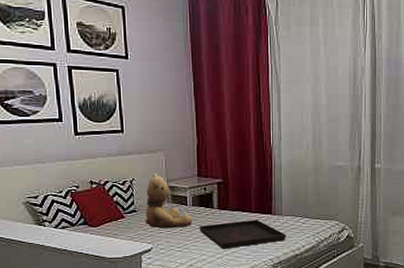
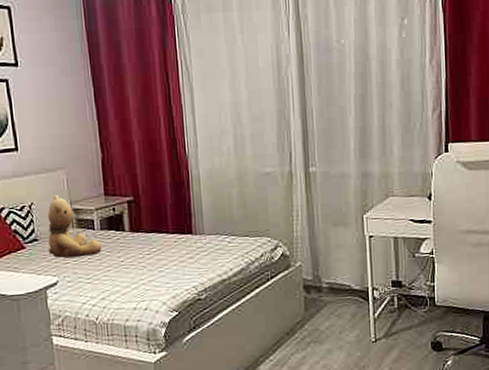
serving tray: present [199,219,286,249] -> none [109,241,211,278]

